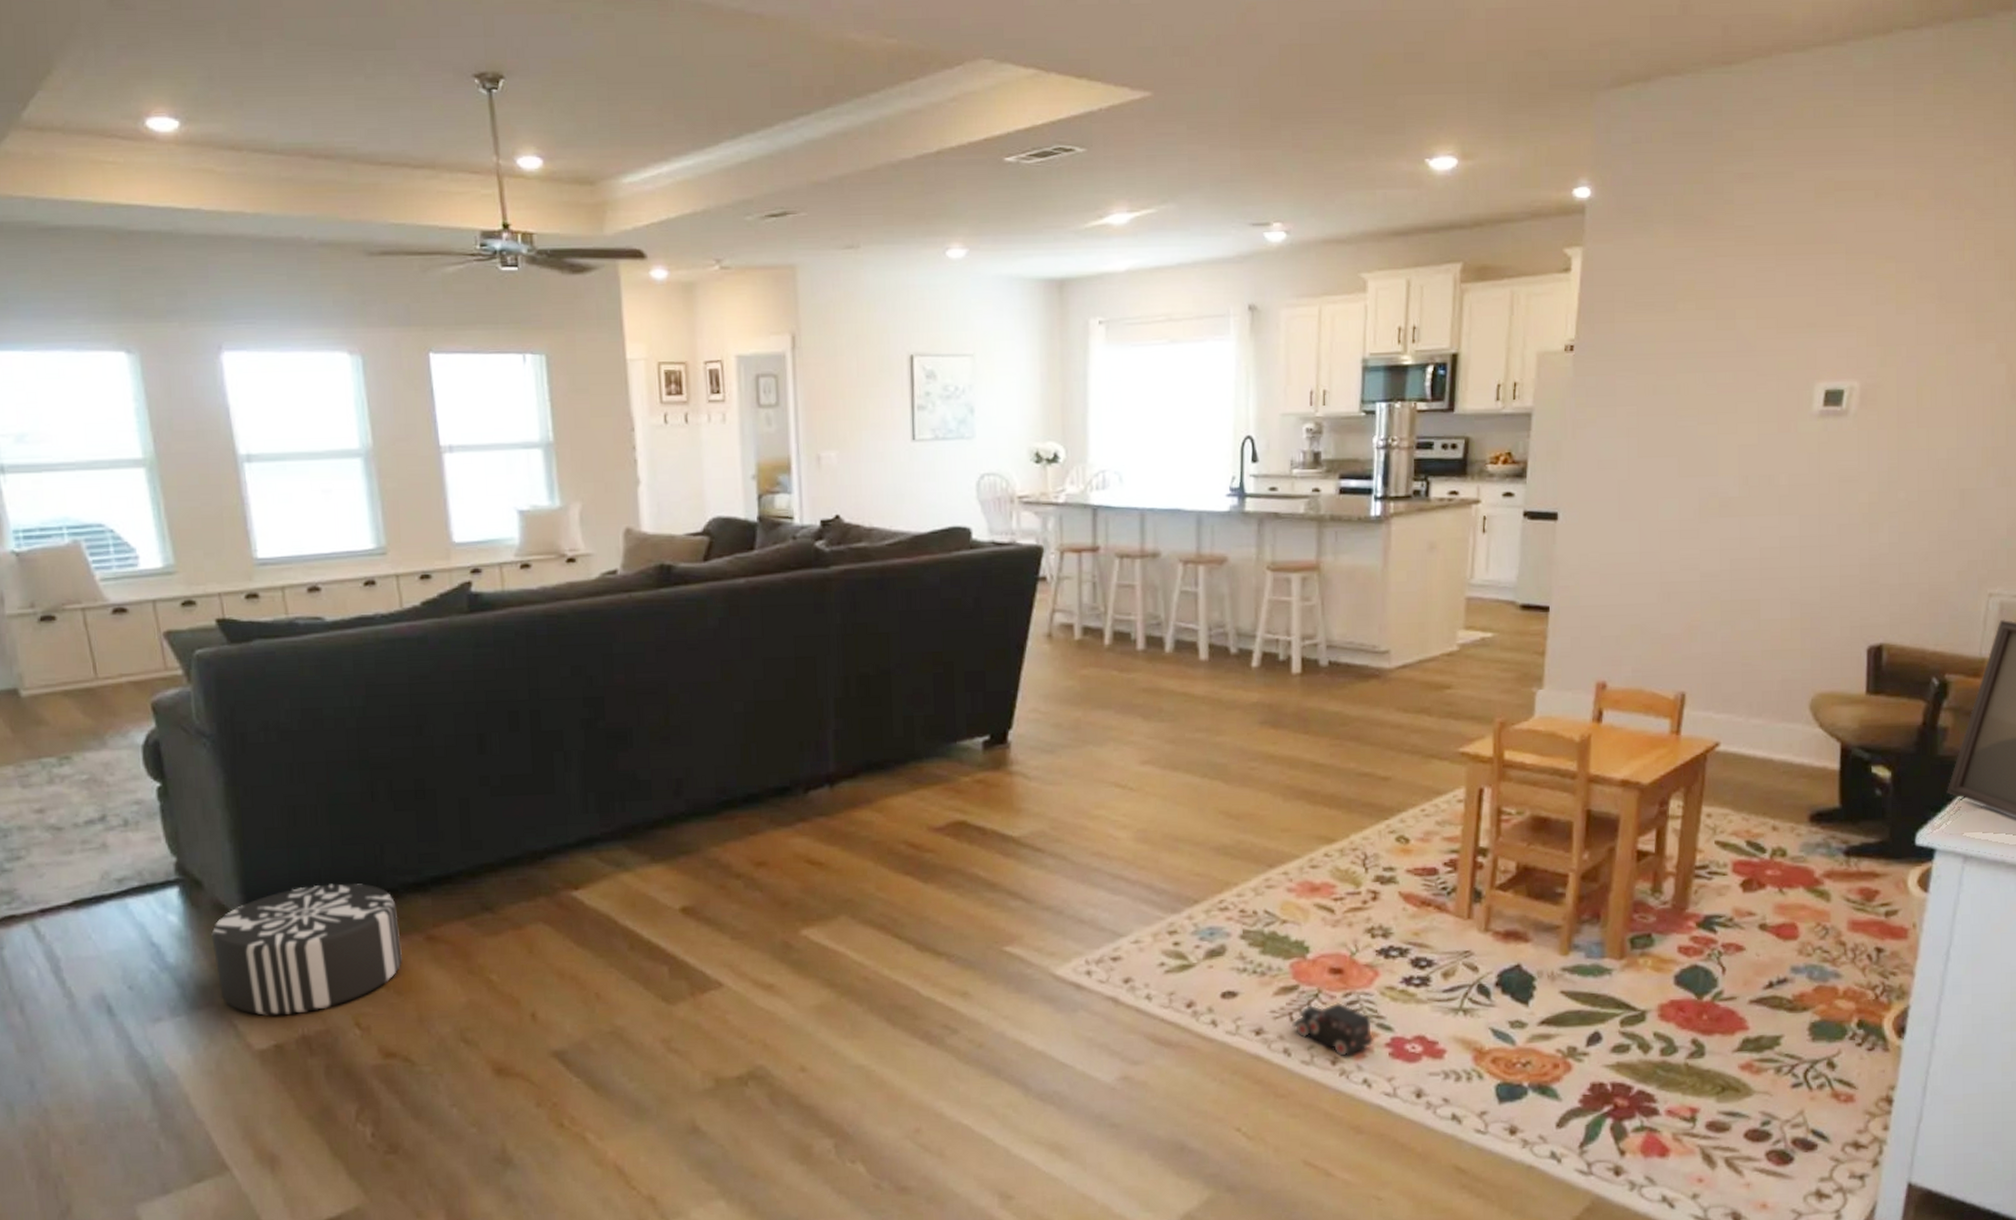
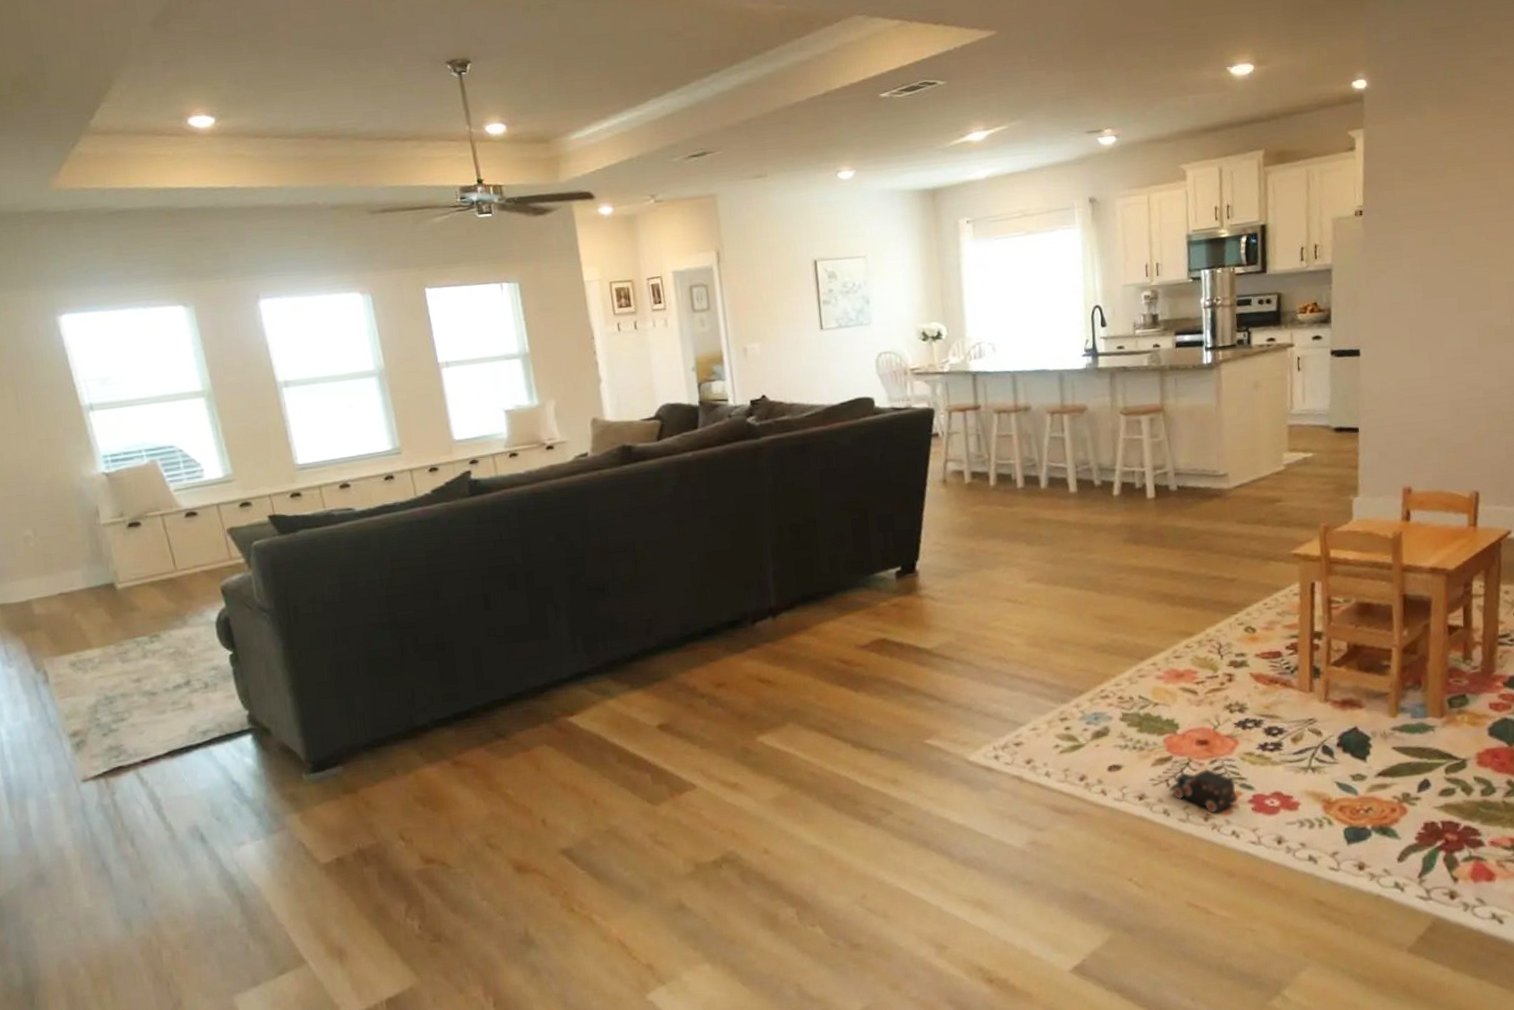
pouf: present [211,883,402,1016] -> none [280,722,435,835]

